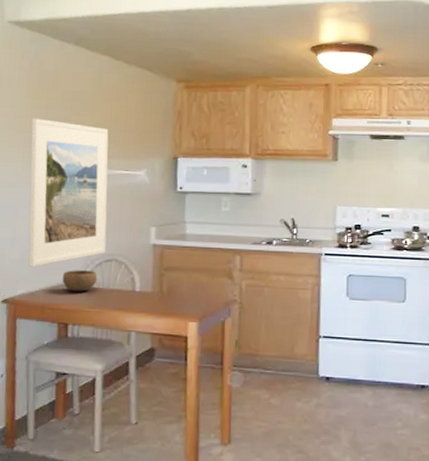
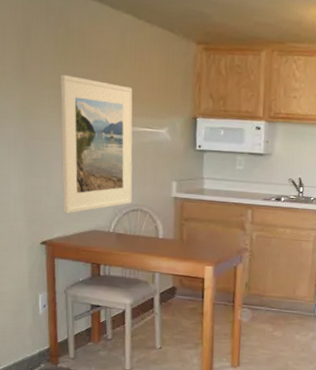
bowl: present [62,270,98,292] -> none [93,217,125,237]

